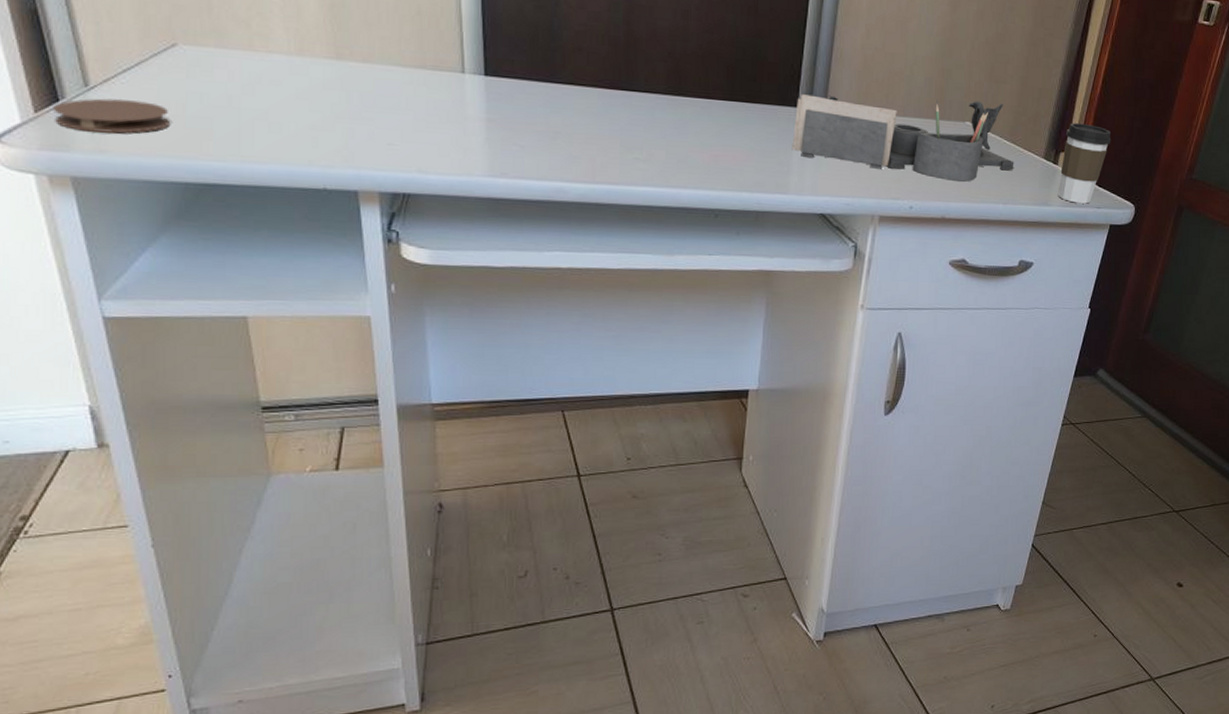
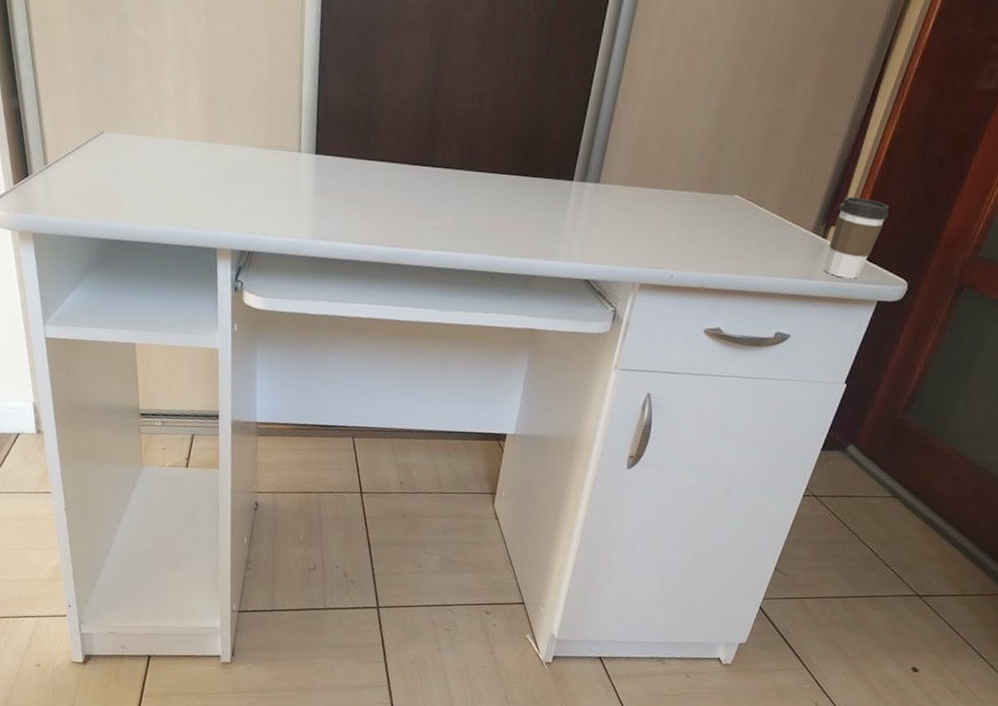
coaster: present [52,98,171,134] -> none [24,174,96,201]
desk organizer: present [791,94,1014,182] -> none [564,169,781,254]

